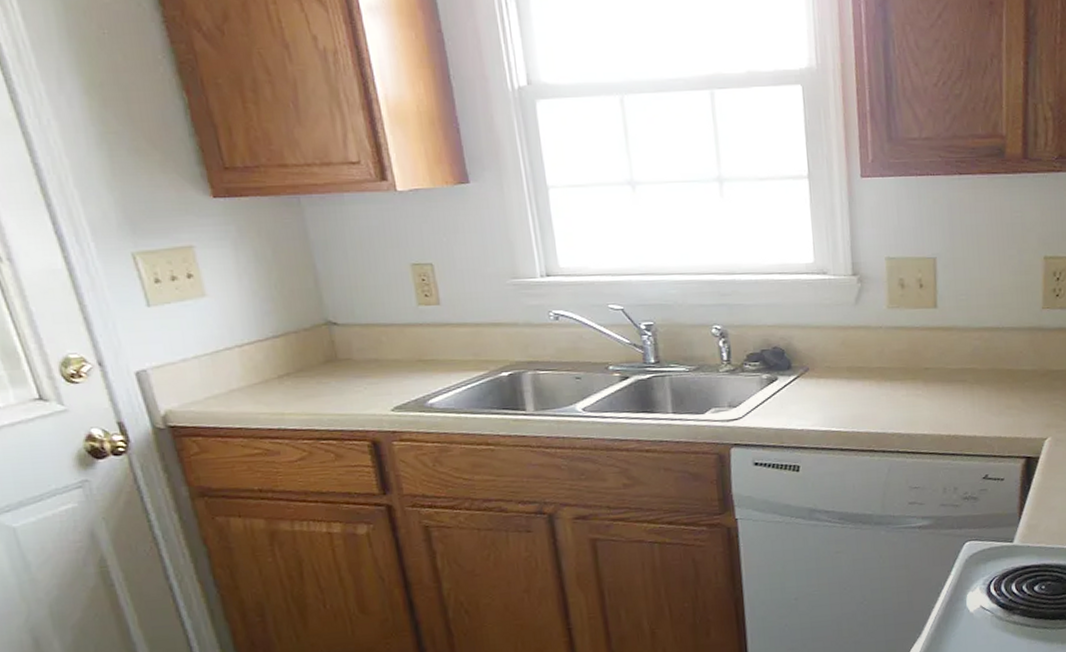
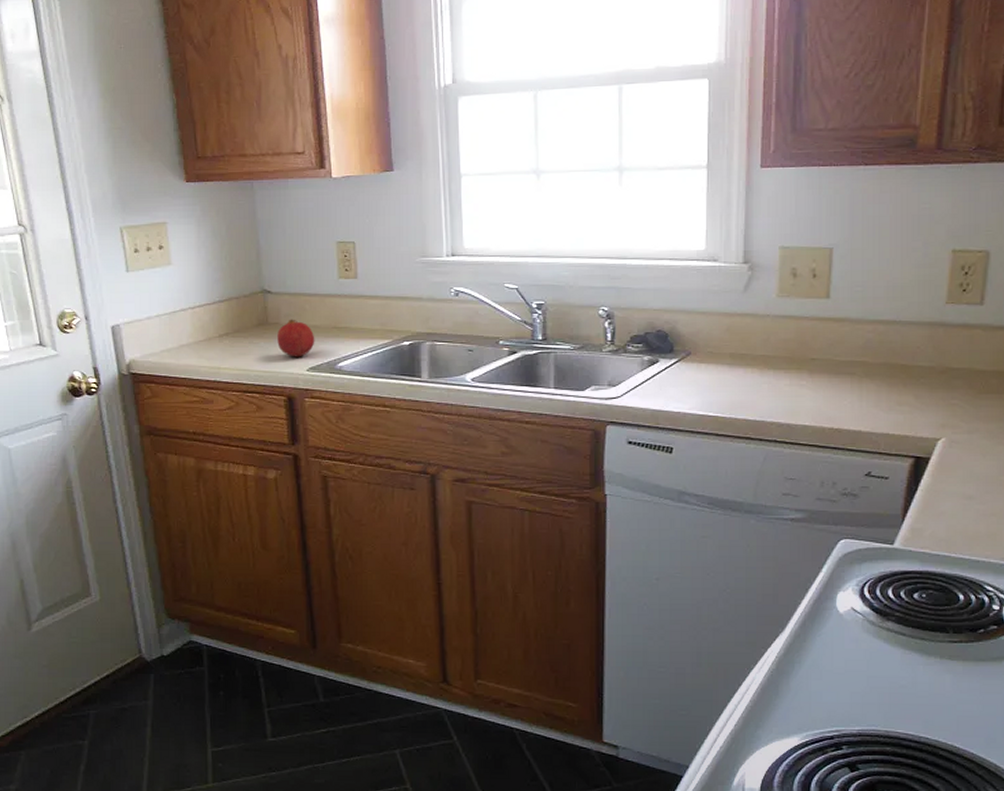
fruit: none [350,353,398,397] -> present [277,319,315,357]

